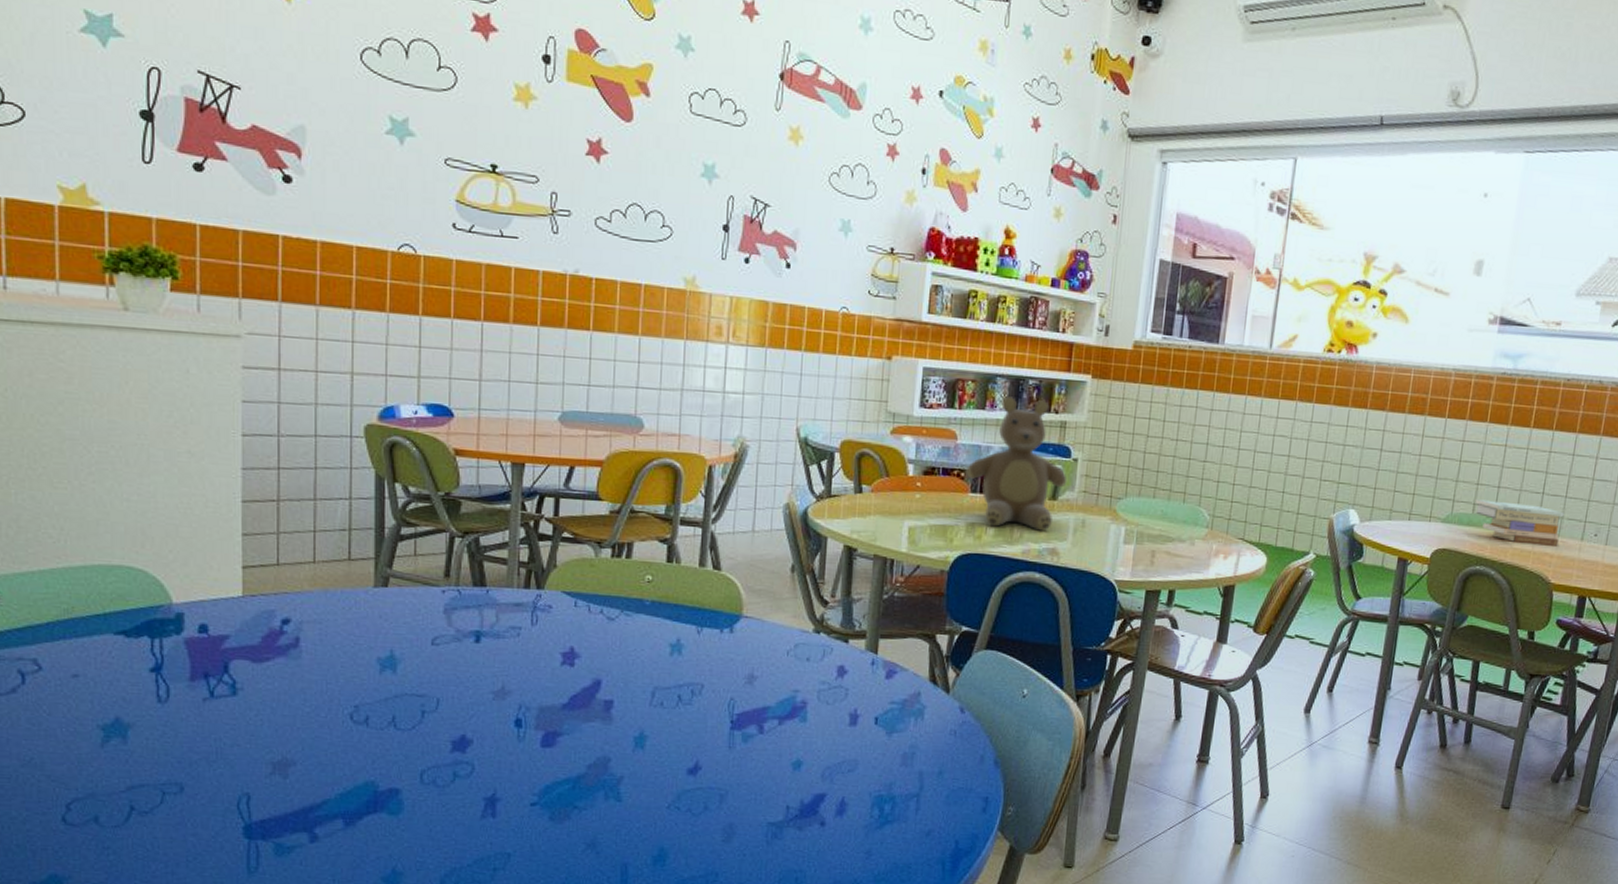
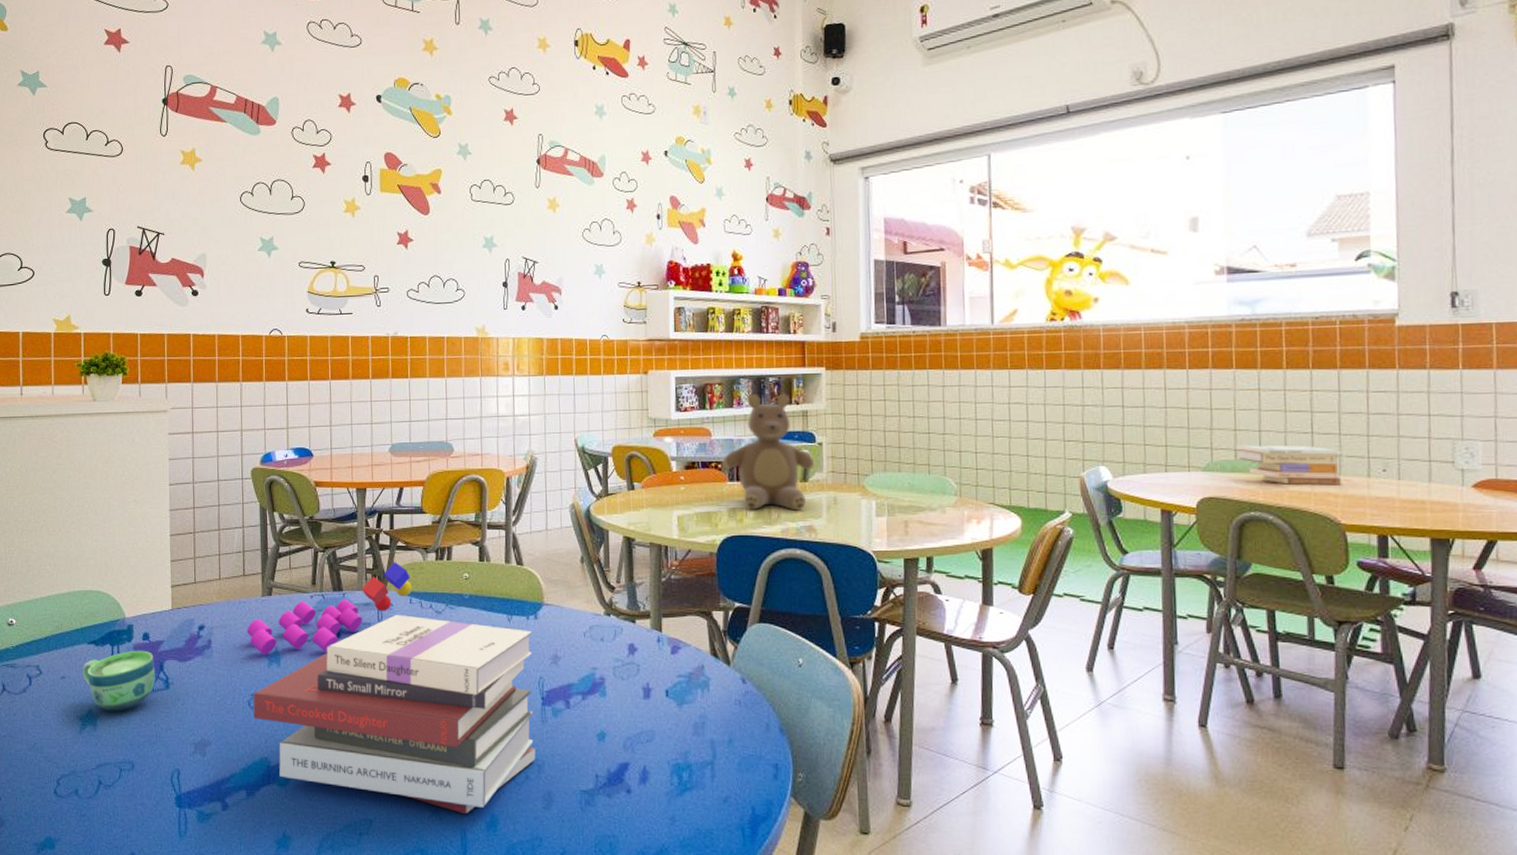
cup: none [106,645,217,721] -> present [83,650,156,711]
toy blocks: none [350,556,578,659] -> present [246,562,412,655]
books: none [357,618,726,848] -> present [253,614,536,815]

